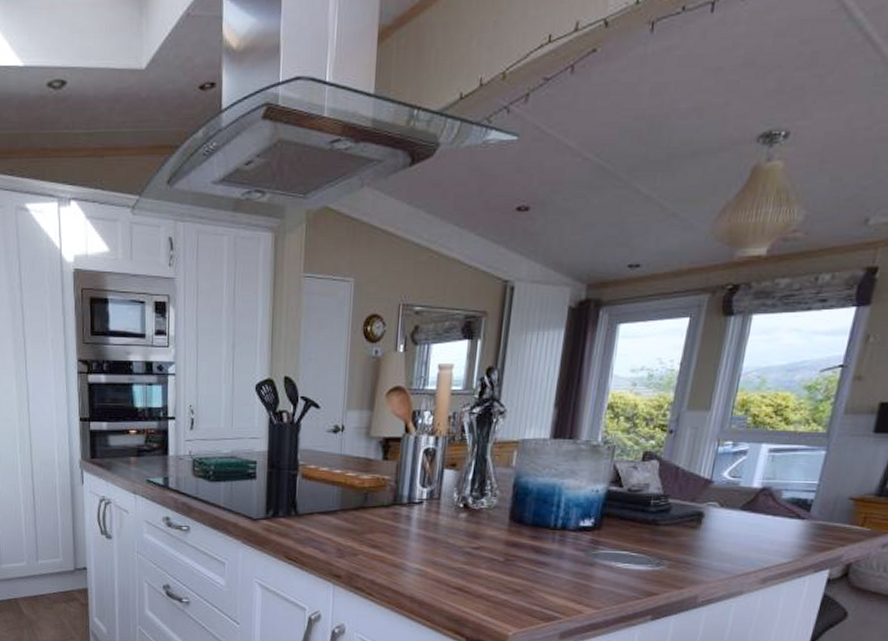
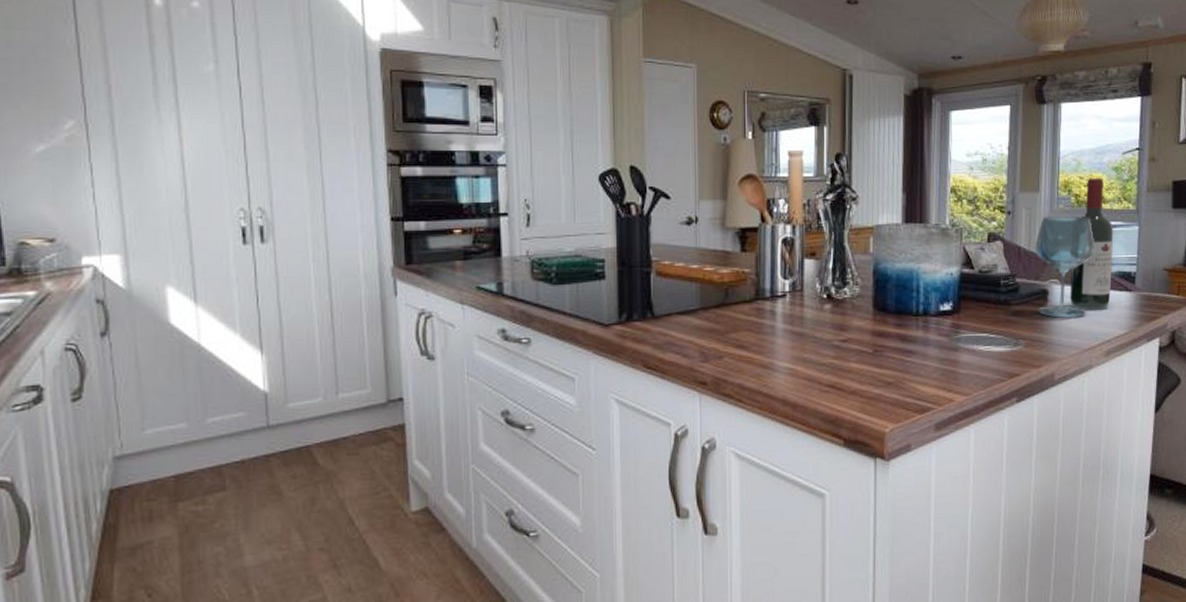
wine glass: none [689,437,769,542] -> present [1034,217,1095,318]
wine bottle: none [727,398,795,537] -> present [1070,179,1114,310]

